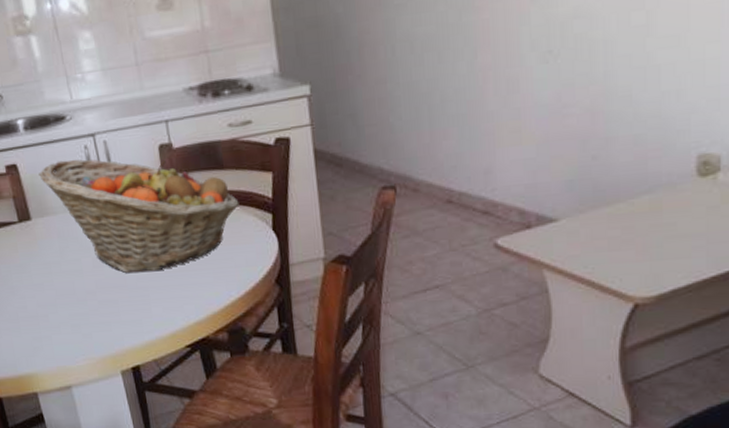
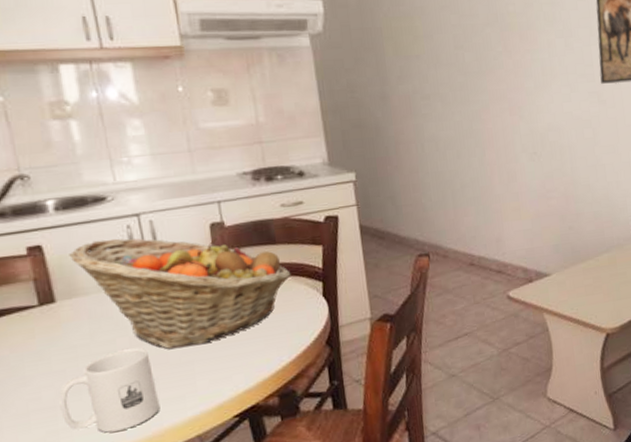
mug: none [40,269,121,346] -> present [59,348,160,433]

